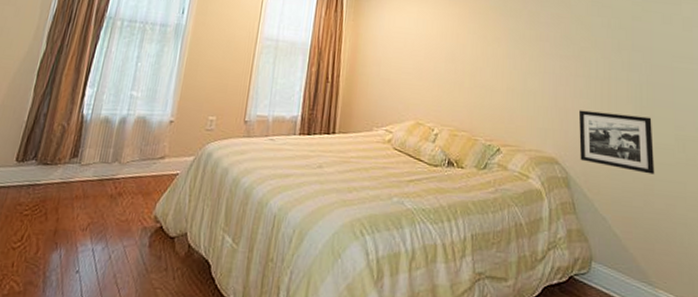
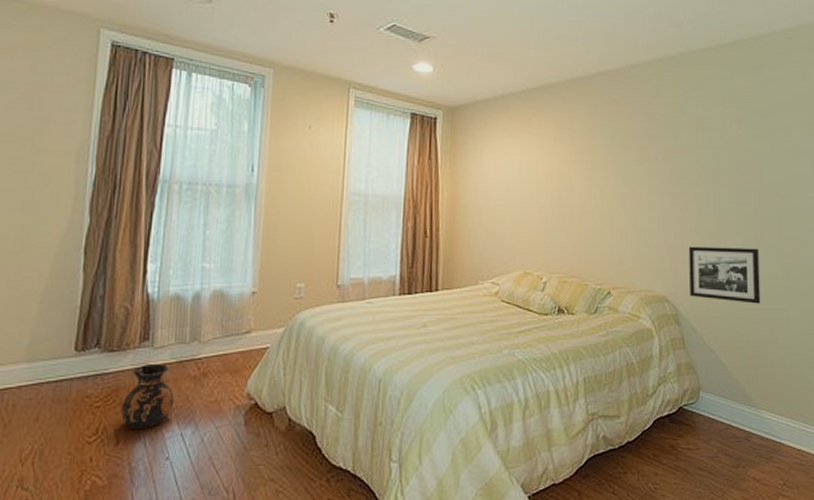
ceramic jug: none [44,178,92,241] -> present [121,363,175,430]

